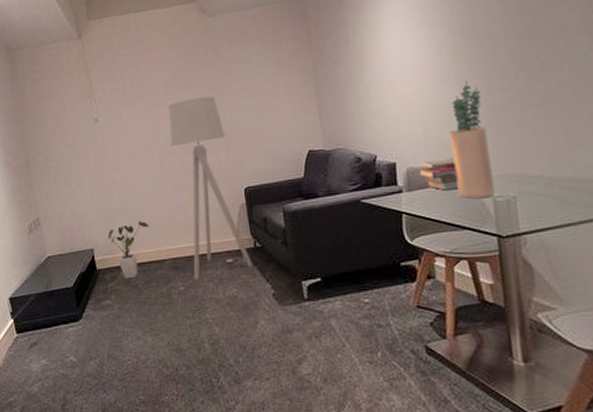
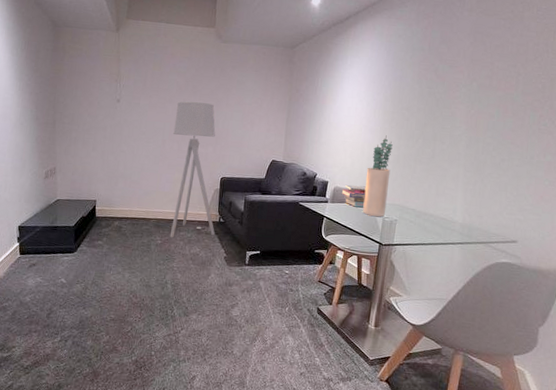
house plant: present [107,220,150,279] -> none [109,185,144,229]

